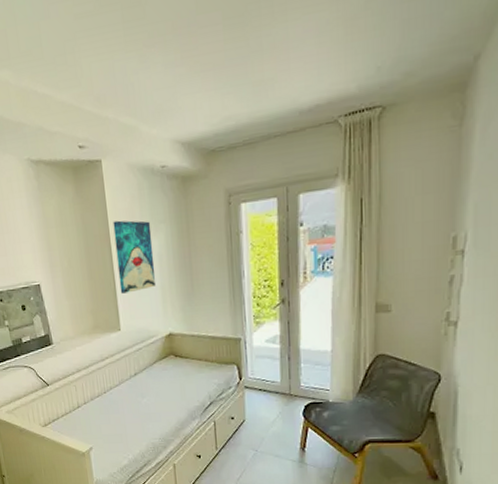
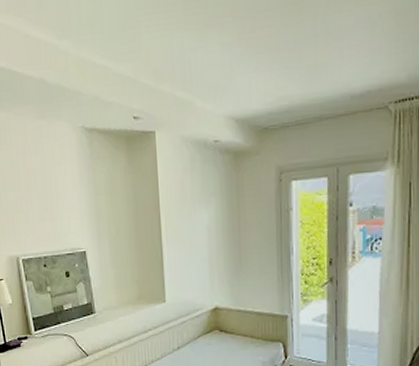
wall art: present [112,220,156,294] -> none [163,191,204,265]

